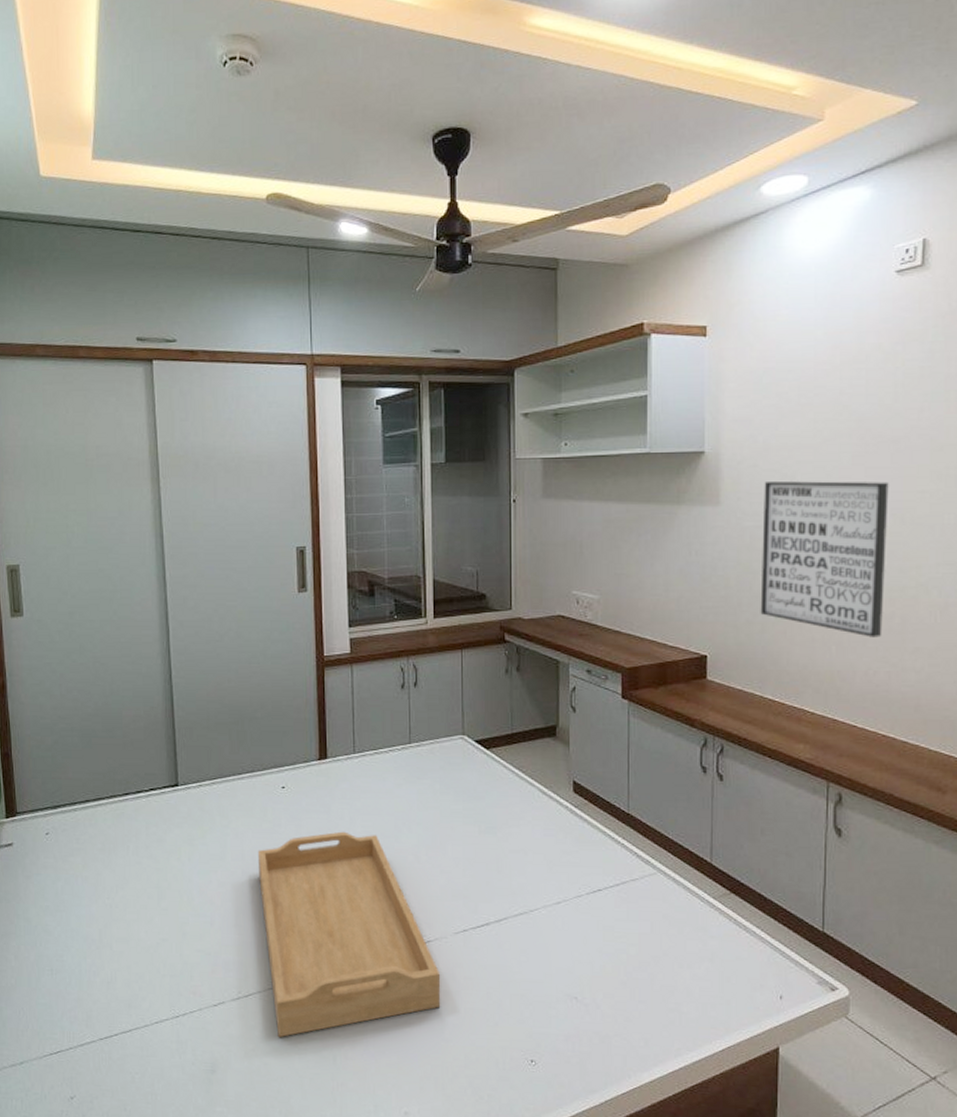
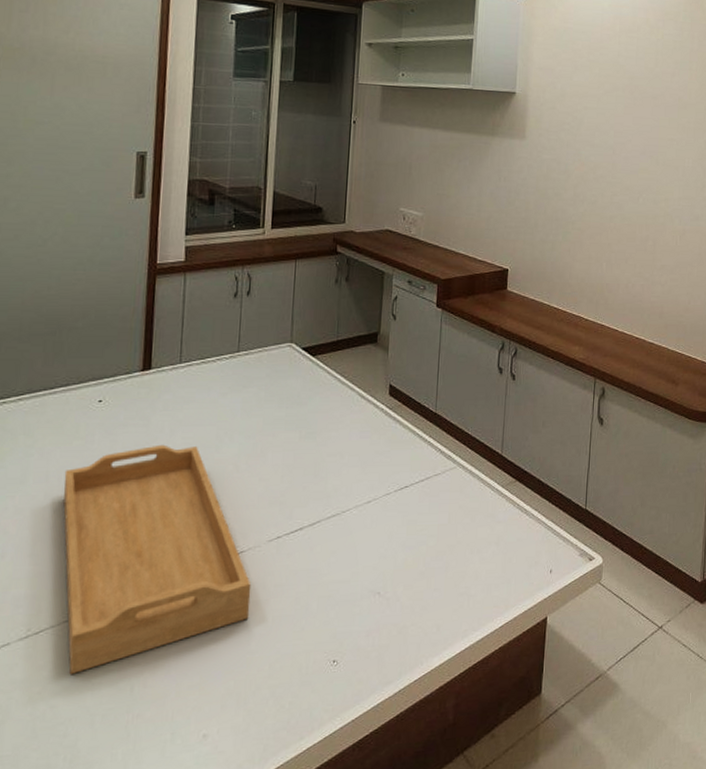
wall art: present [760,481,889,638] -> none [551,122,649,256]

